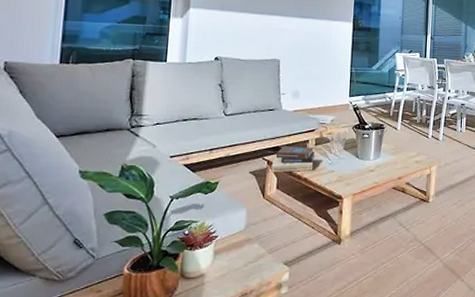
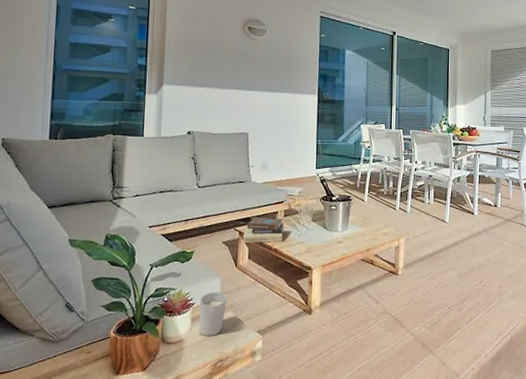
candle holder: none [221,224,253,270] -> present [198,292,227,337]

